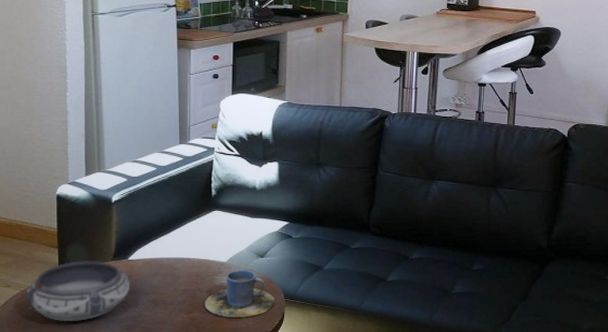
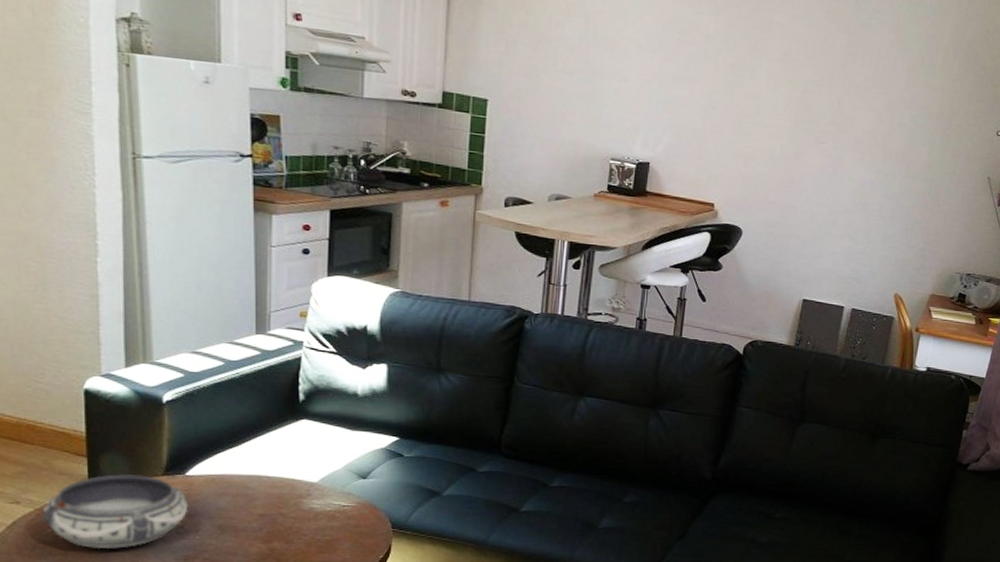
cup: present [205,270,275,318] -> none [289,492,380,549]

